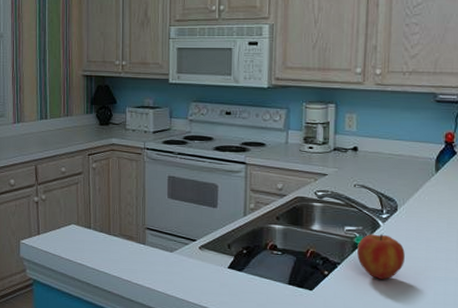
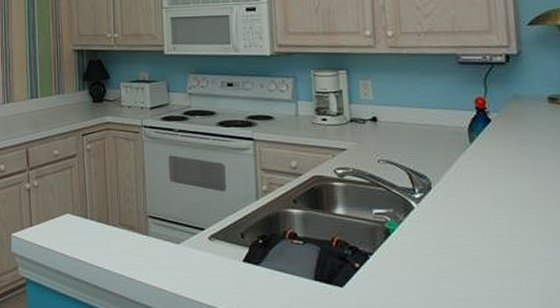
apple: present [357,234,405,279] -> none [390,217,448,272]

